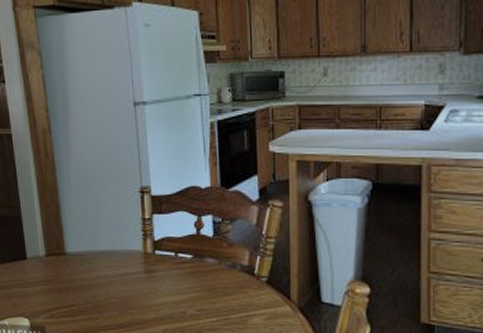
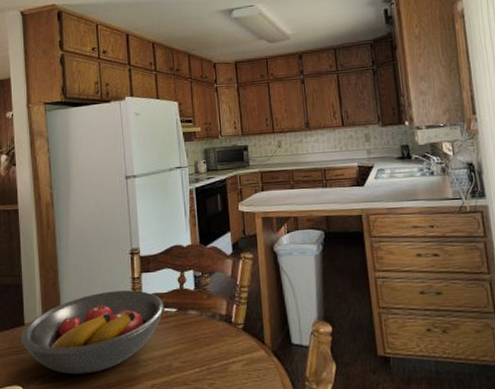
fruit bowl: none [24,231,179,313] -> present [20,290,165,375]

